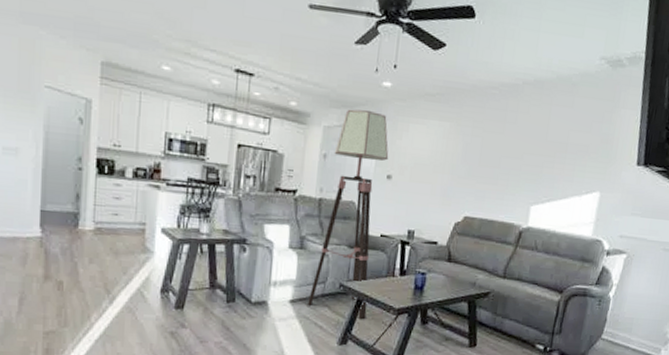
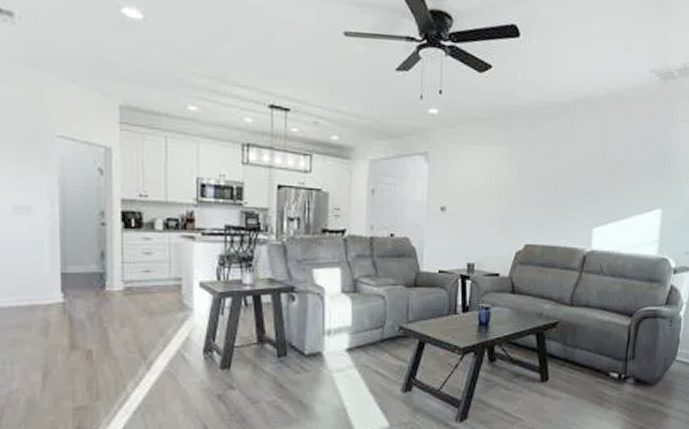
floor lamp: present [308,109,389,320] -> none [366,139,441,363]

